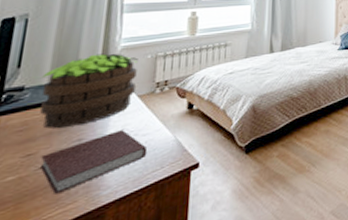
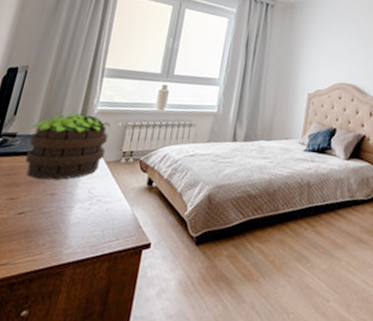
notebook: present [41,130,148,194] -> none [19,192,107,242]

